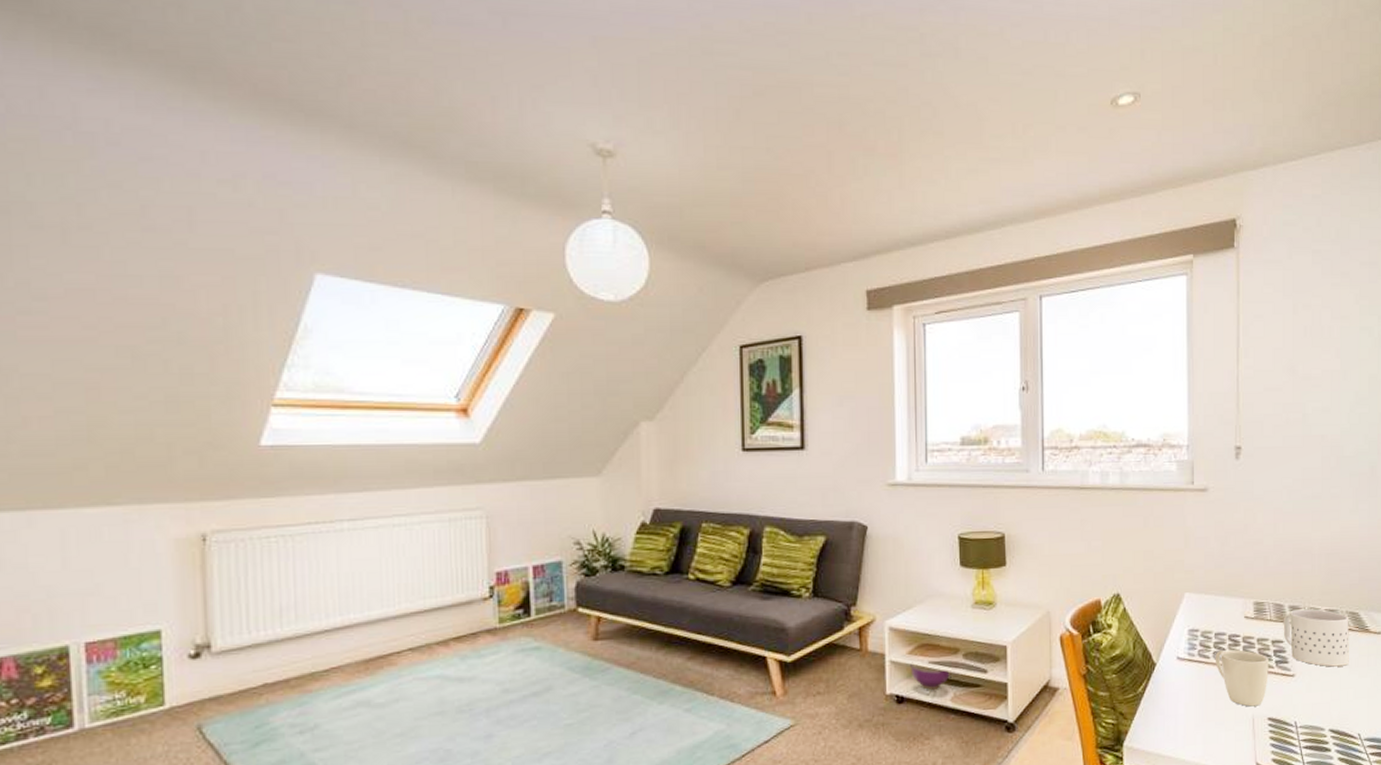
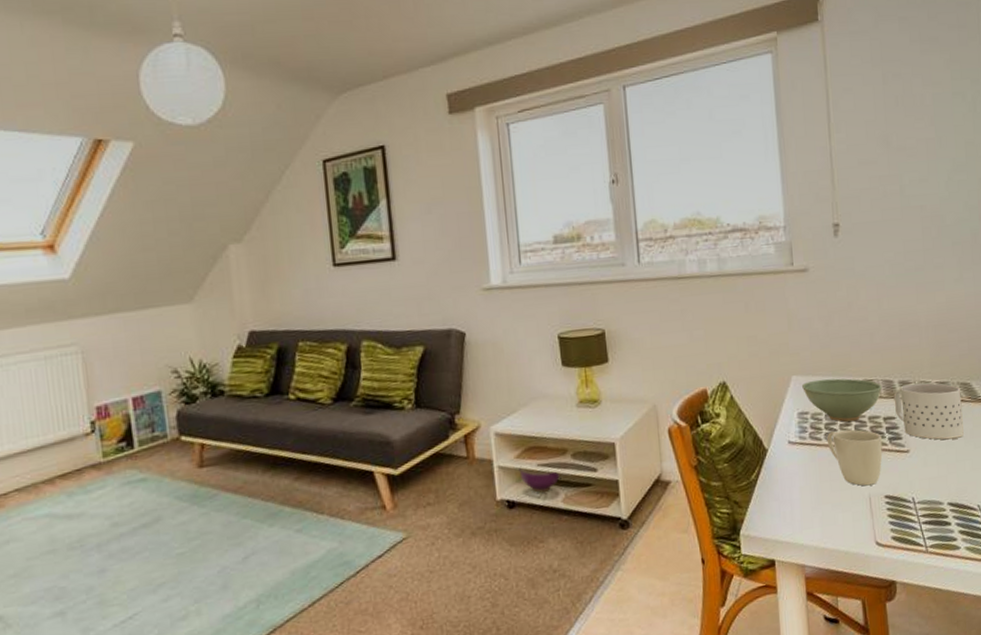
bowl: none [1193,598,1273,643] -> present [801,378,883,422]

